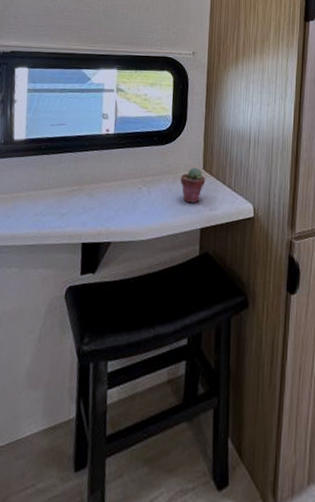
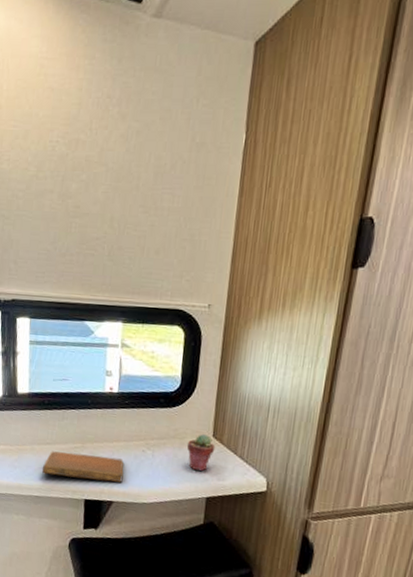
notebook: none [37,195,121,223] -> present [42,451,124,483]

